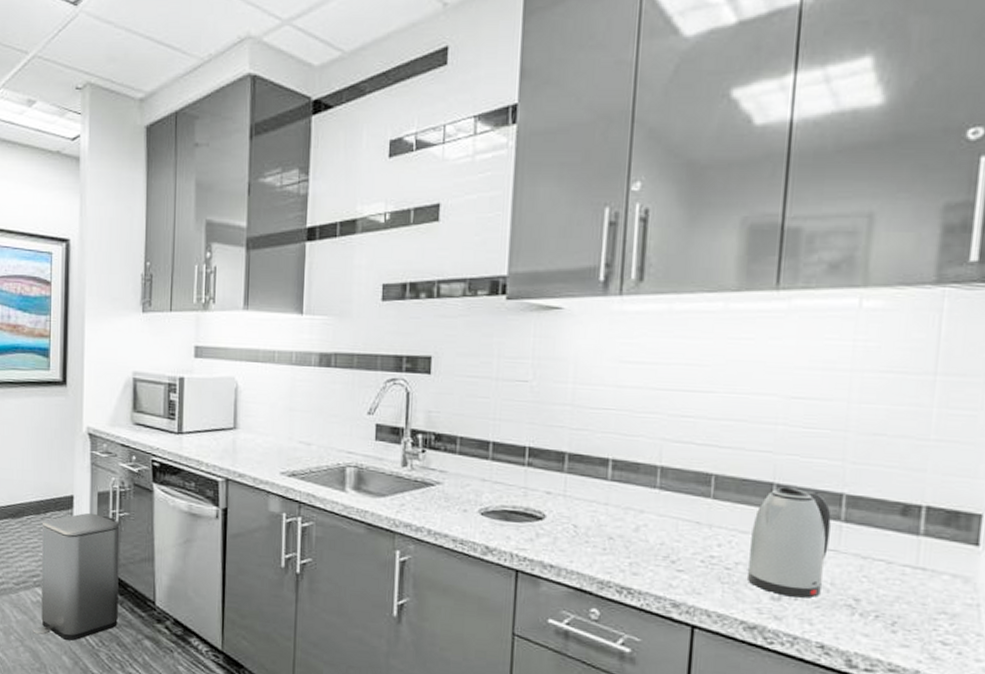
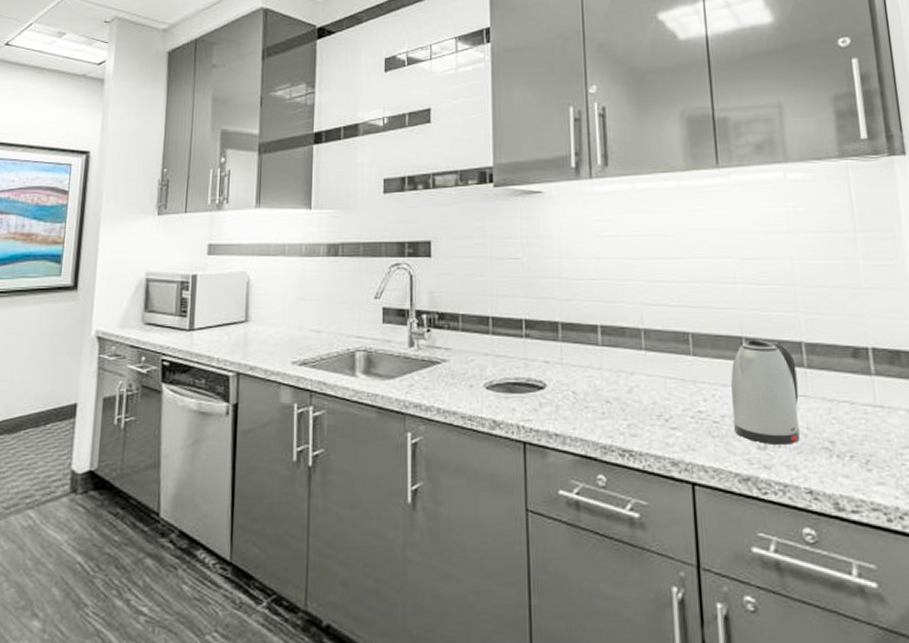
pedal bin: present [32,513,120,641] -> none [20,420,125,568]

